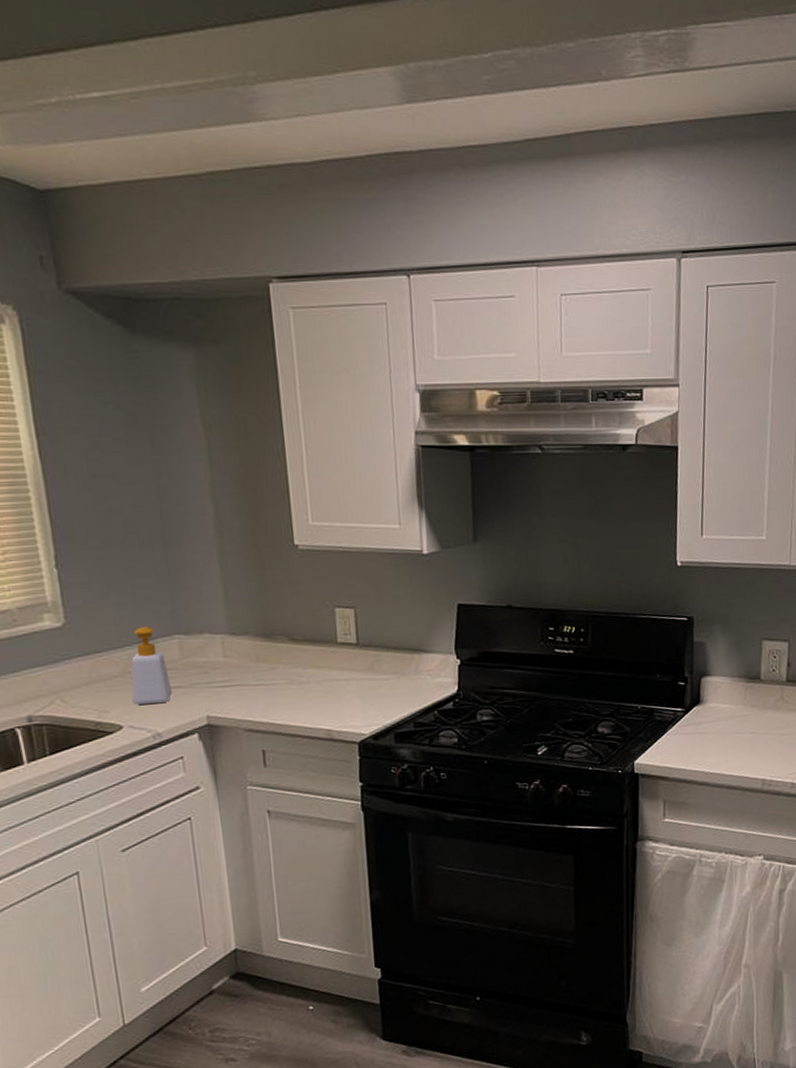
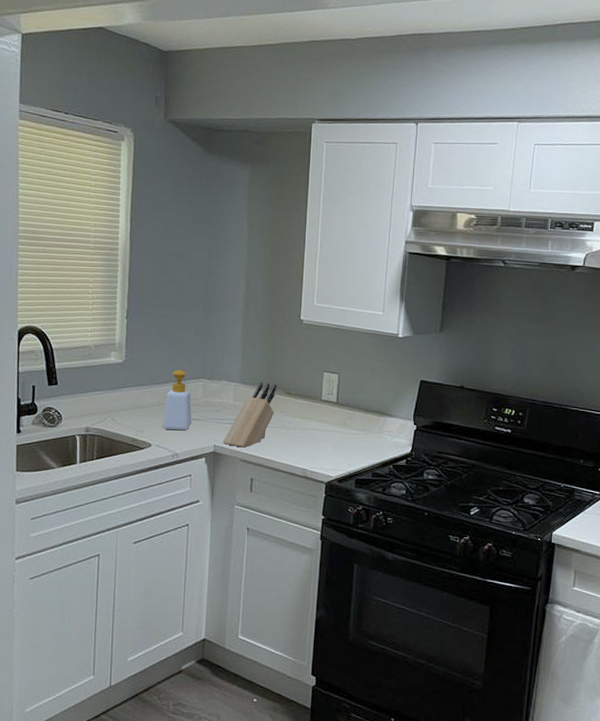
knife block: none [217,629,279,715] -> present [222,381,277,448]

